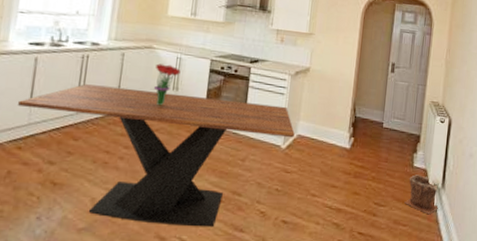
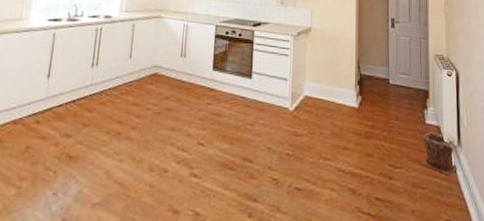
dining table: present [18,84,295,228] -> none [37,56,301,198]
bouquet: present [153,63,181,106] -> none [162,32,188,74]

